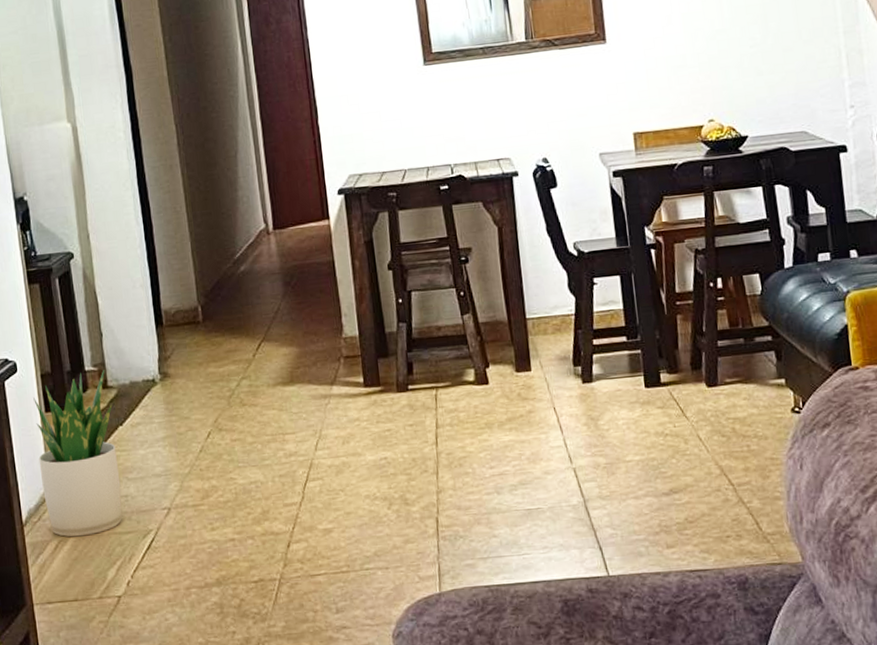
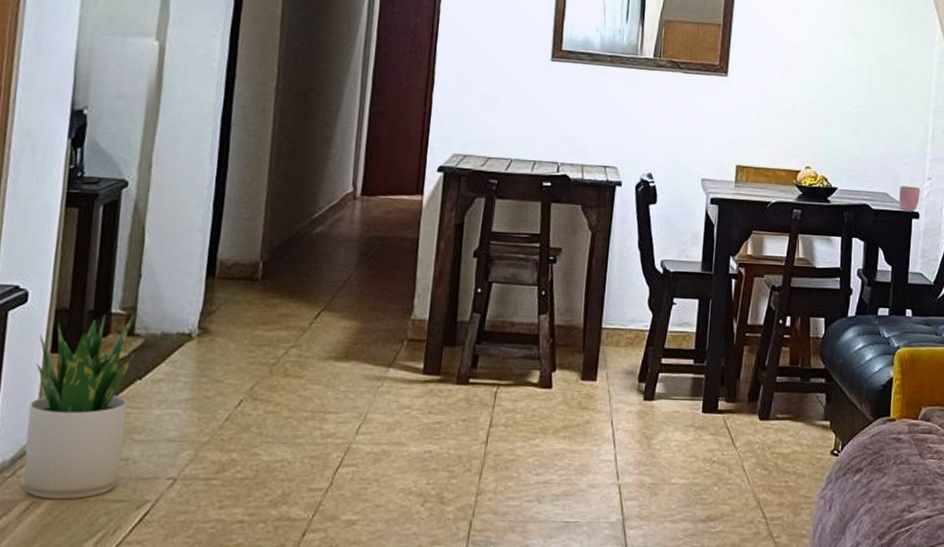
cup: none [819,118,844,146] -> present [899,185,921,212]

